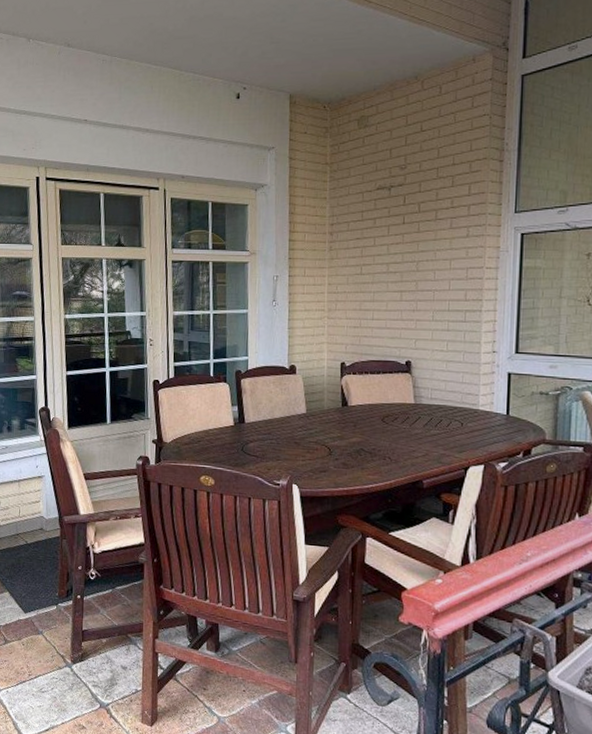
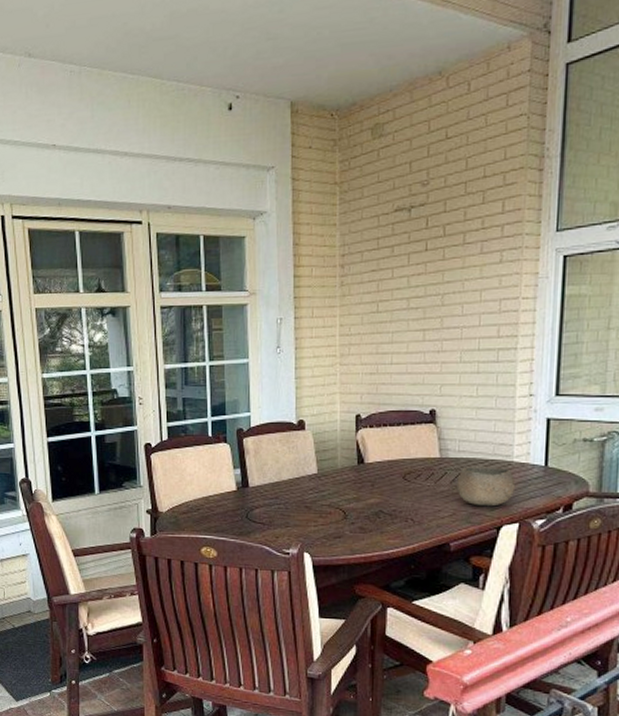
bowl: none [429,412,481,449] -> present [456,466,516,507]

